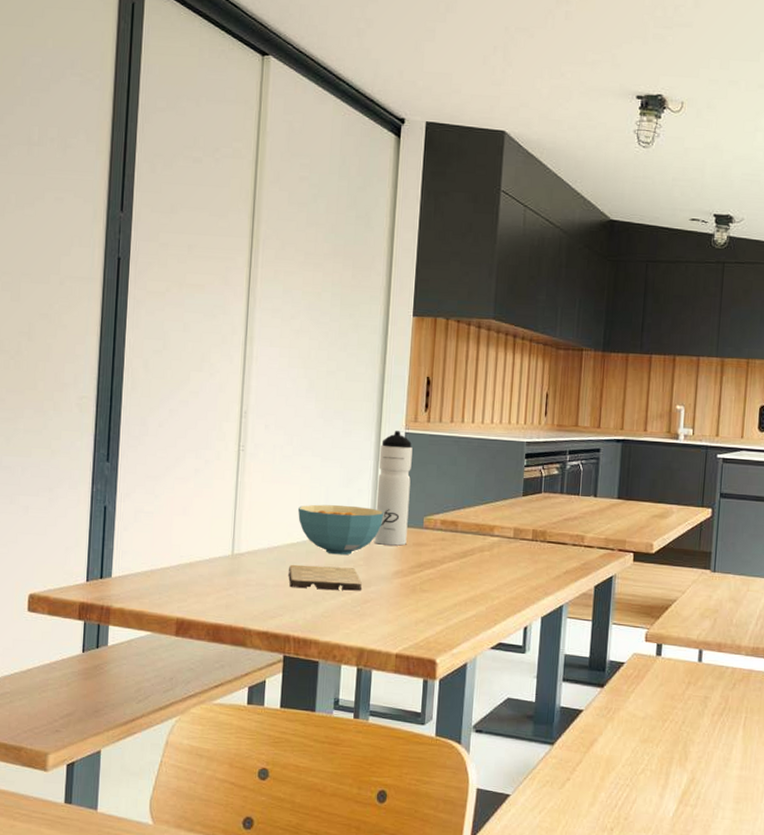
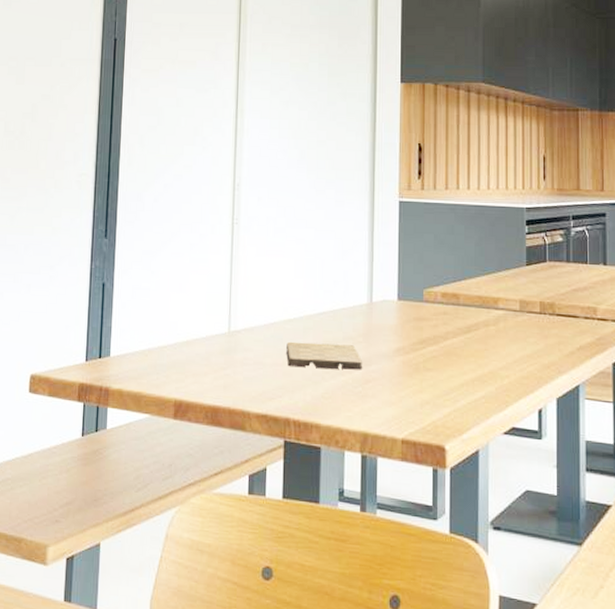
cereal bowl: present [297,504,384,555] -> none [293,278,382,332]
water bottle: present [374,431,413,546] -> none [373,199,408,321]

